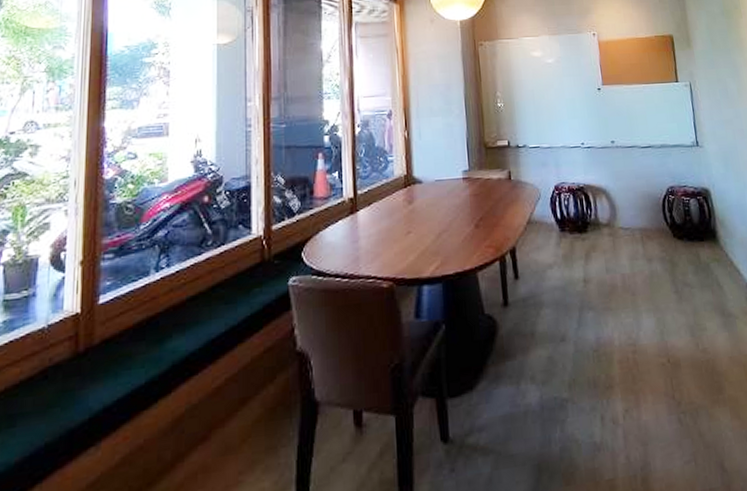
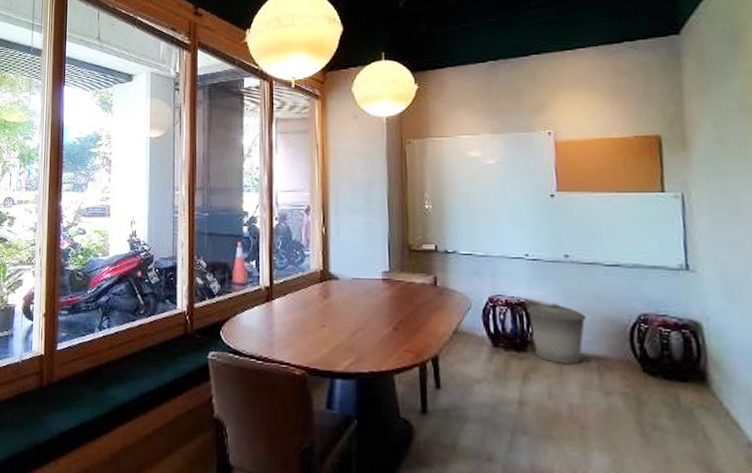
trash can: none [585,185,630,240] -> present [526,304,586,364]

